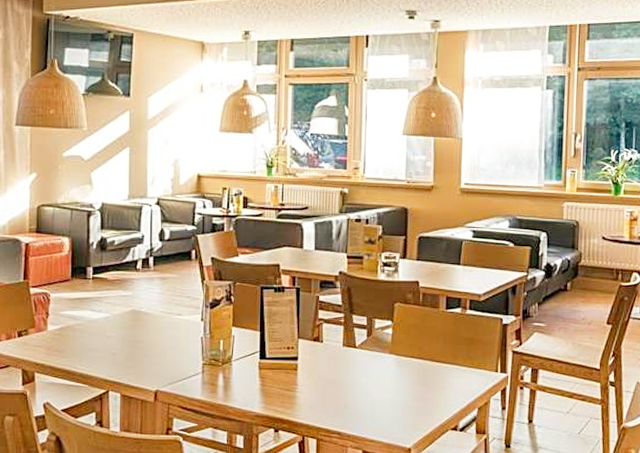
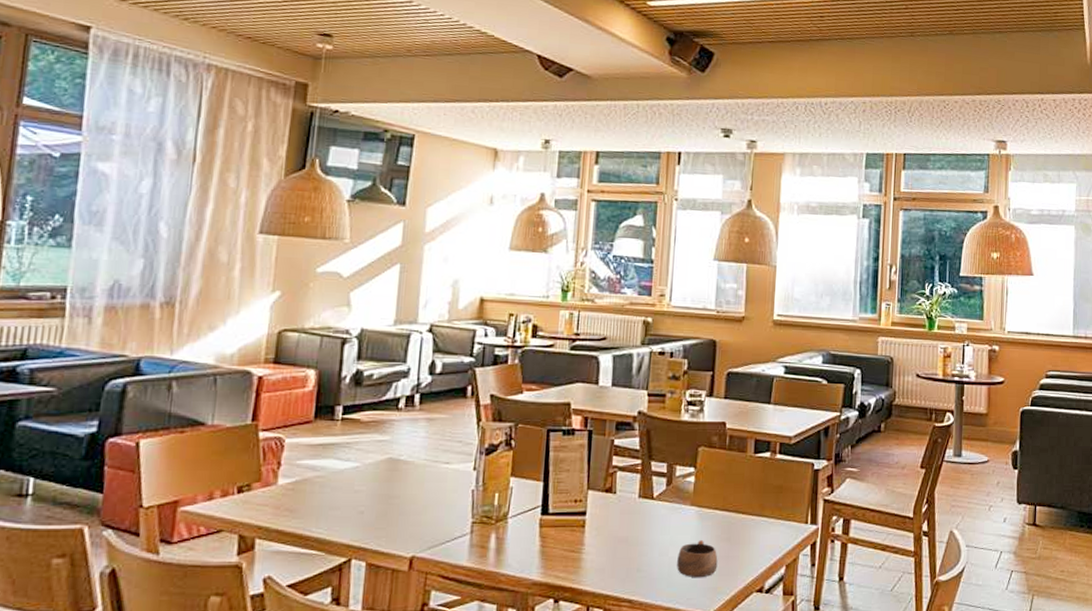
cup: none [379,384,416,415] -> present [677,540,718,577]

